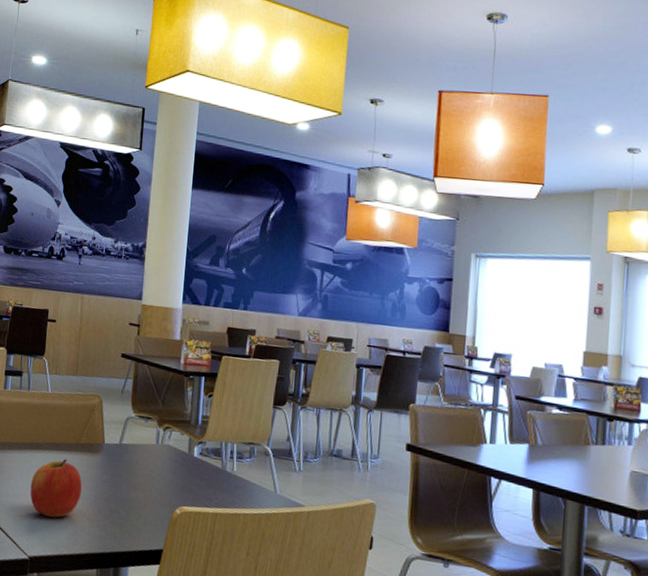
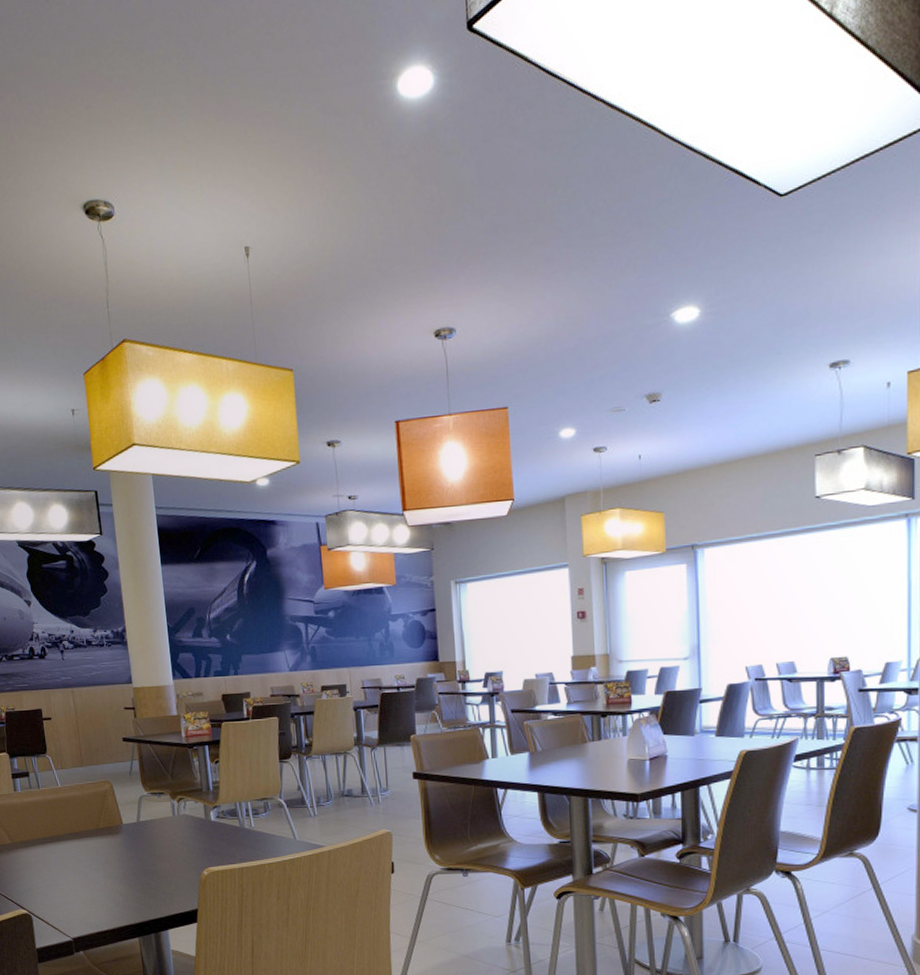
apple: present [30,459,83,518] -> none [59,845,111,900]

